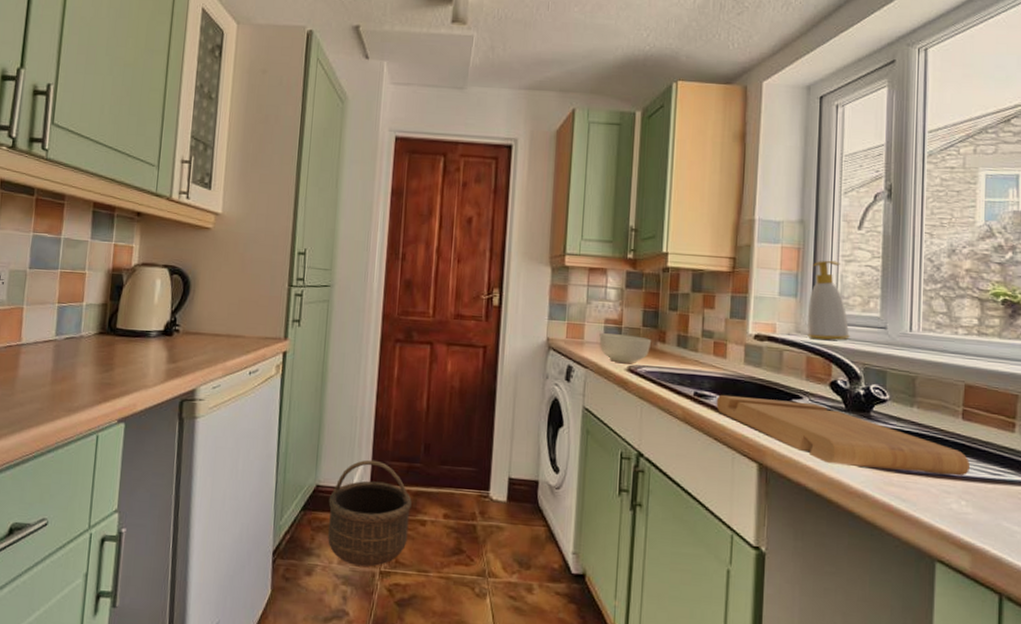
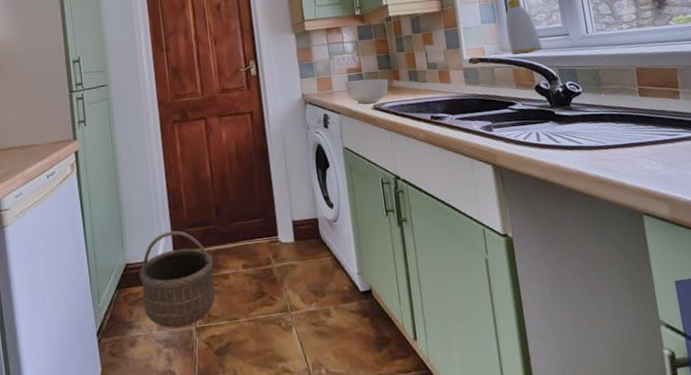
cutting board: present [716,394,970,476] -> none [449,106,653,154]

